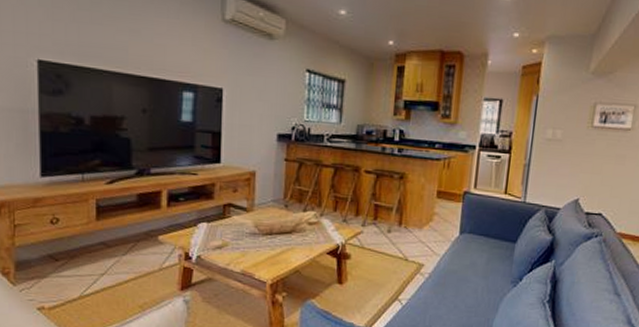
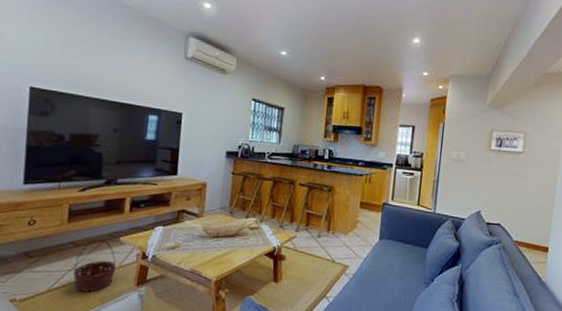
basket: none [106,238,157,298] -> present [72,238,117,292]

